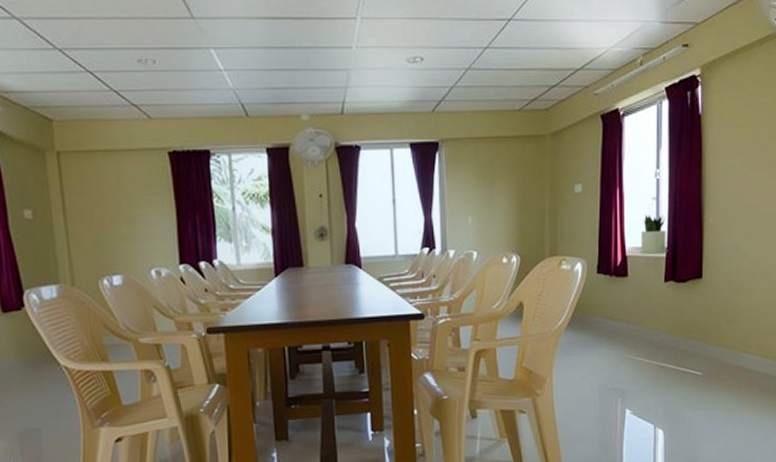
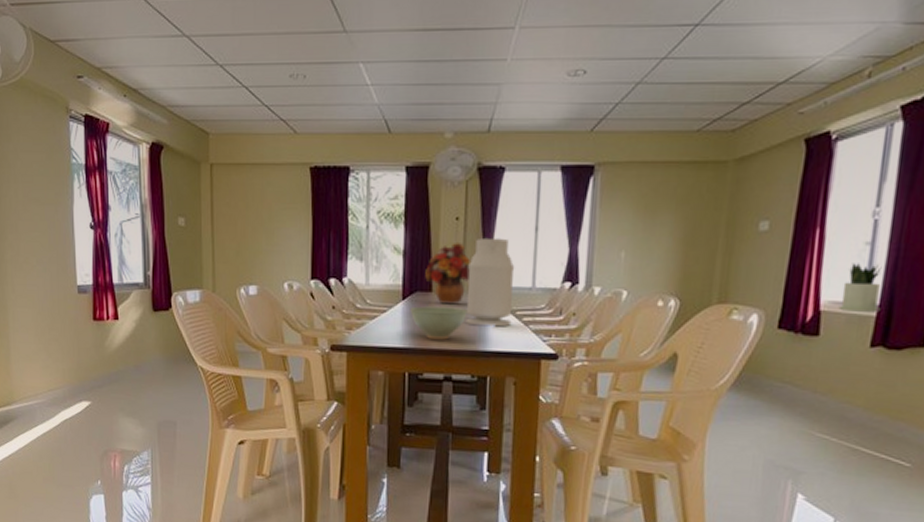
bowl: none [283,280,339,312] -> present [410,306,468,340]
flower arrangement: none [295,217,338,278] -> present [425,241,472,305]
water jug: none [335,211,380,295] -> present [465,237,515,327]

